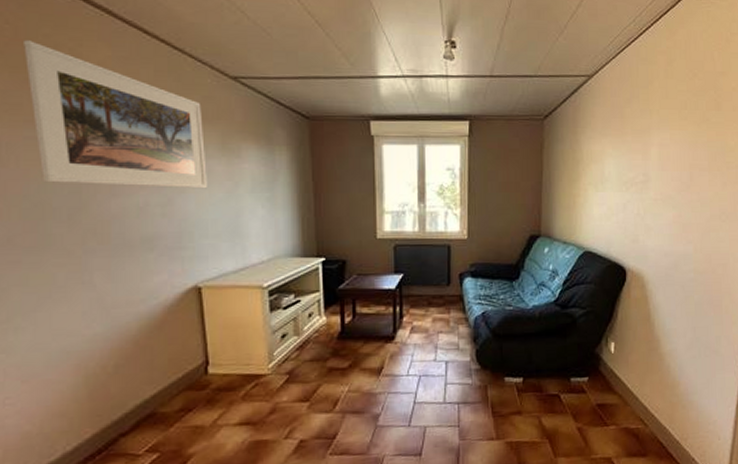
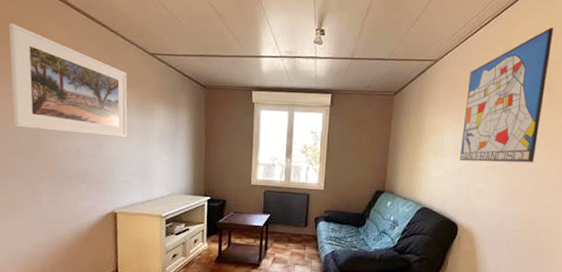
wall art: none [623,34,719,193] -> present [459,27,554,163]

